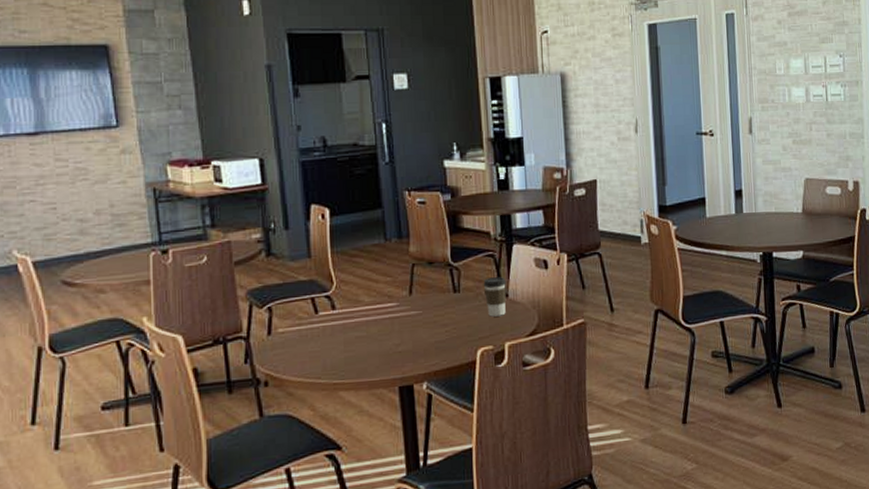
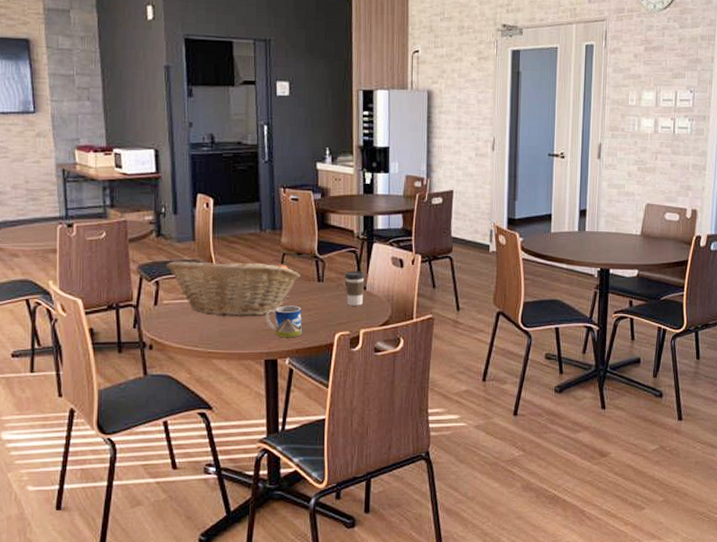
fruit basket: none [278,272,434,341] -> present [165,257,301,316]
mug: none [396,321,439,360] -> present [265,305,302,338]

